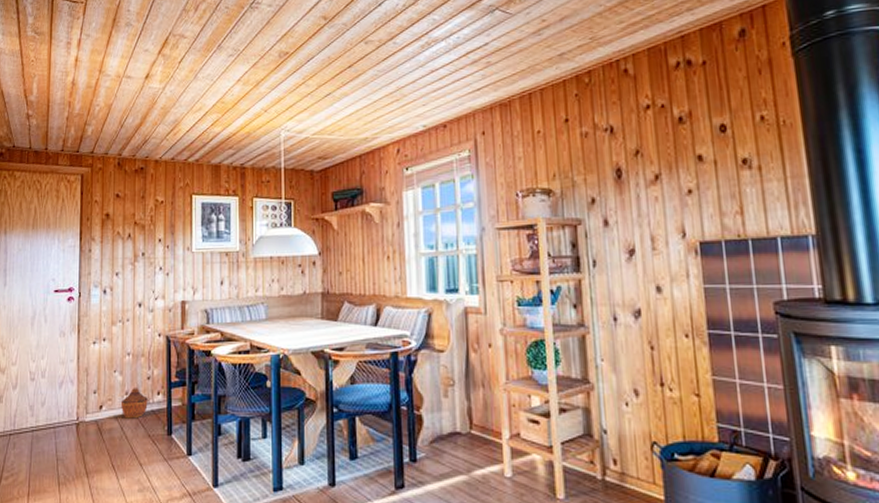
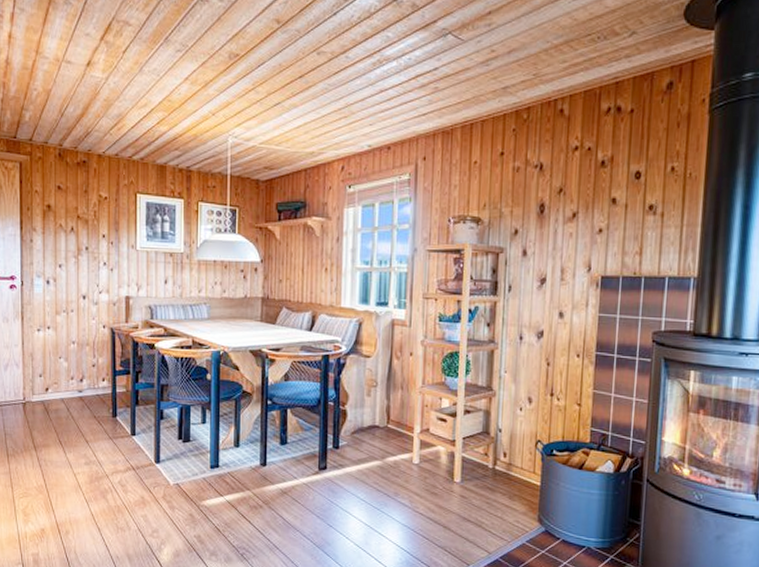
woven basket: present [122,388,148,419] -> none [67,374,93,401]

